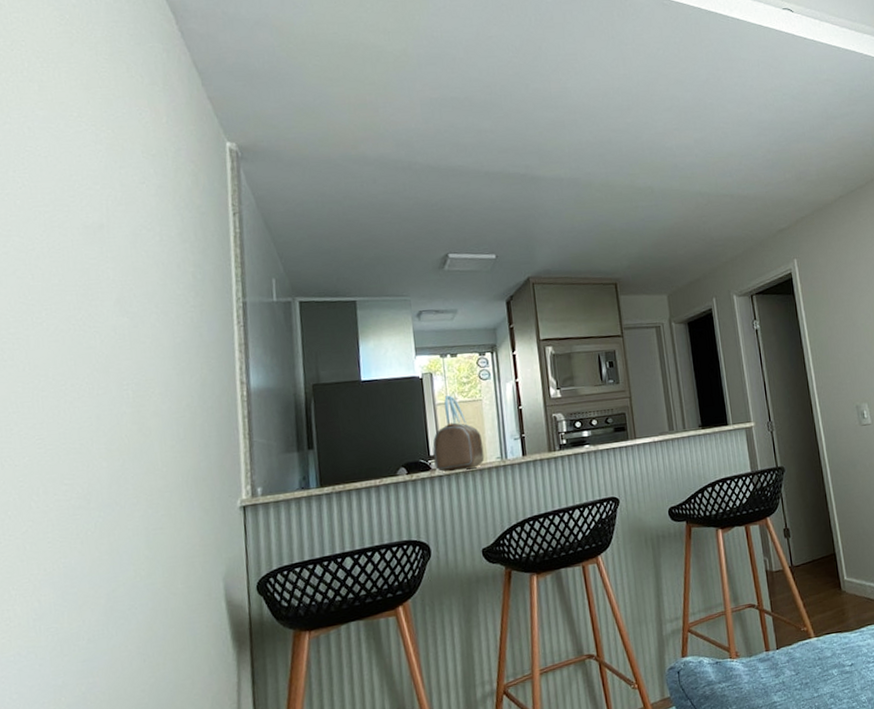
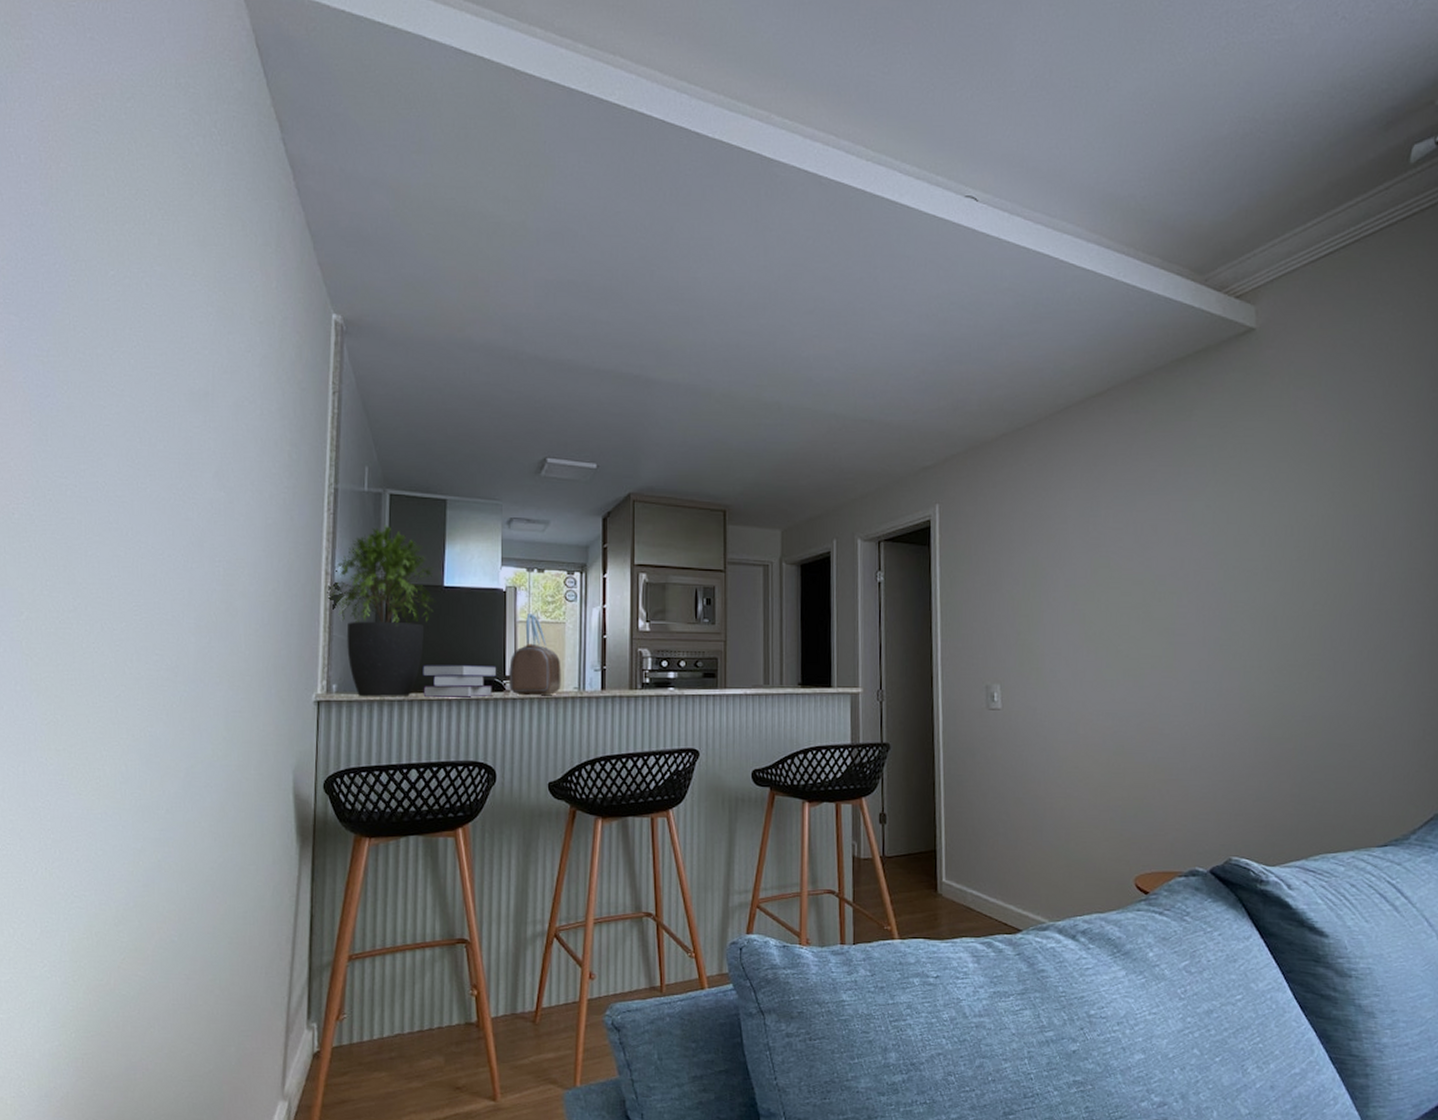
potted plant: none [244,330,355,496] -> present [328,525,436,698]
book: none [347,448,422,488] -> present [423,664,497,698]

